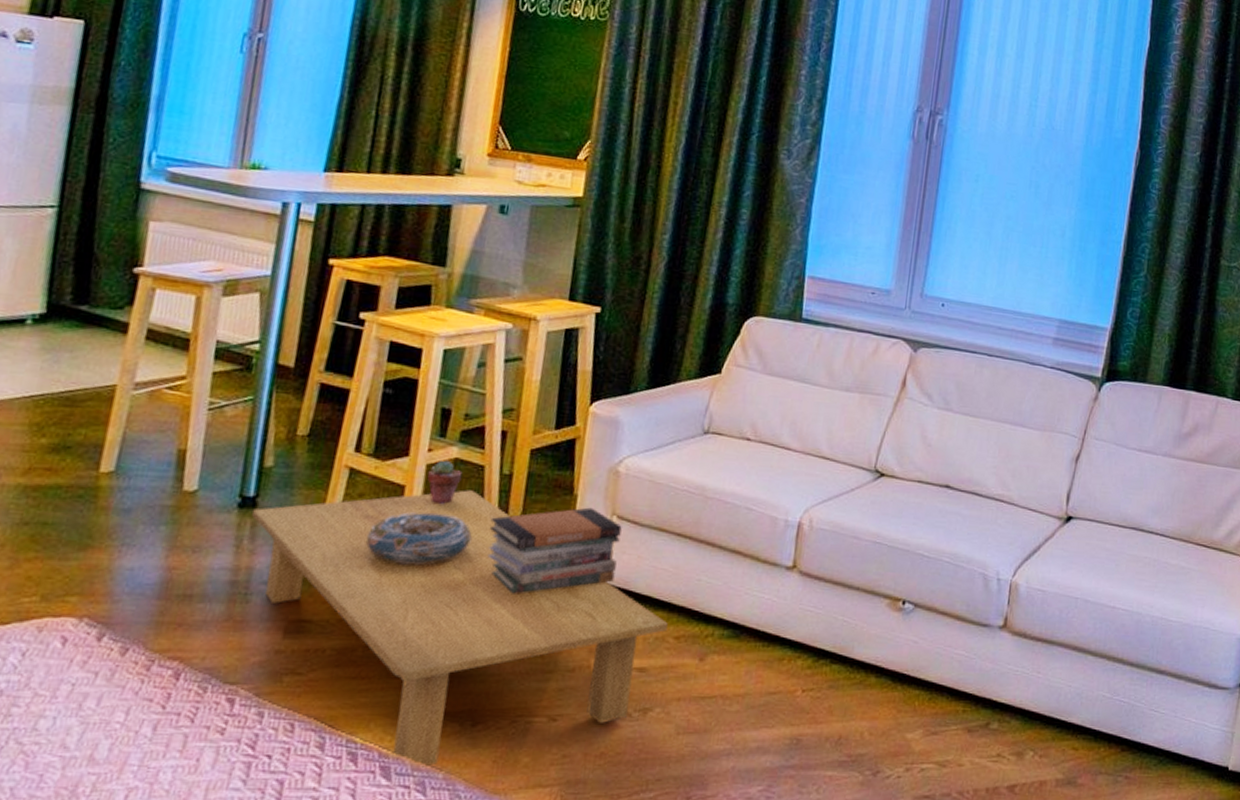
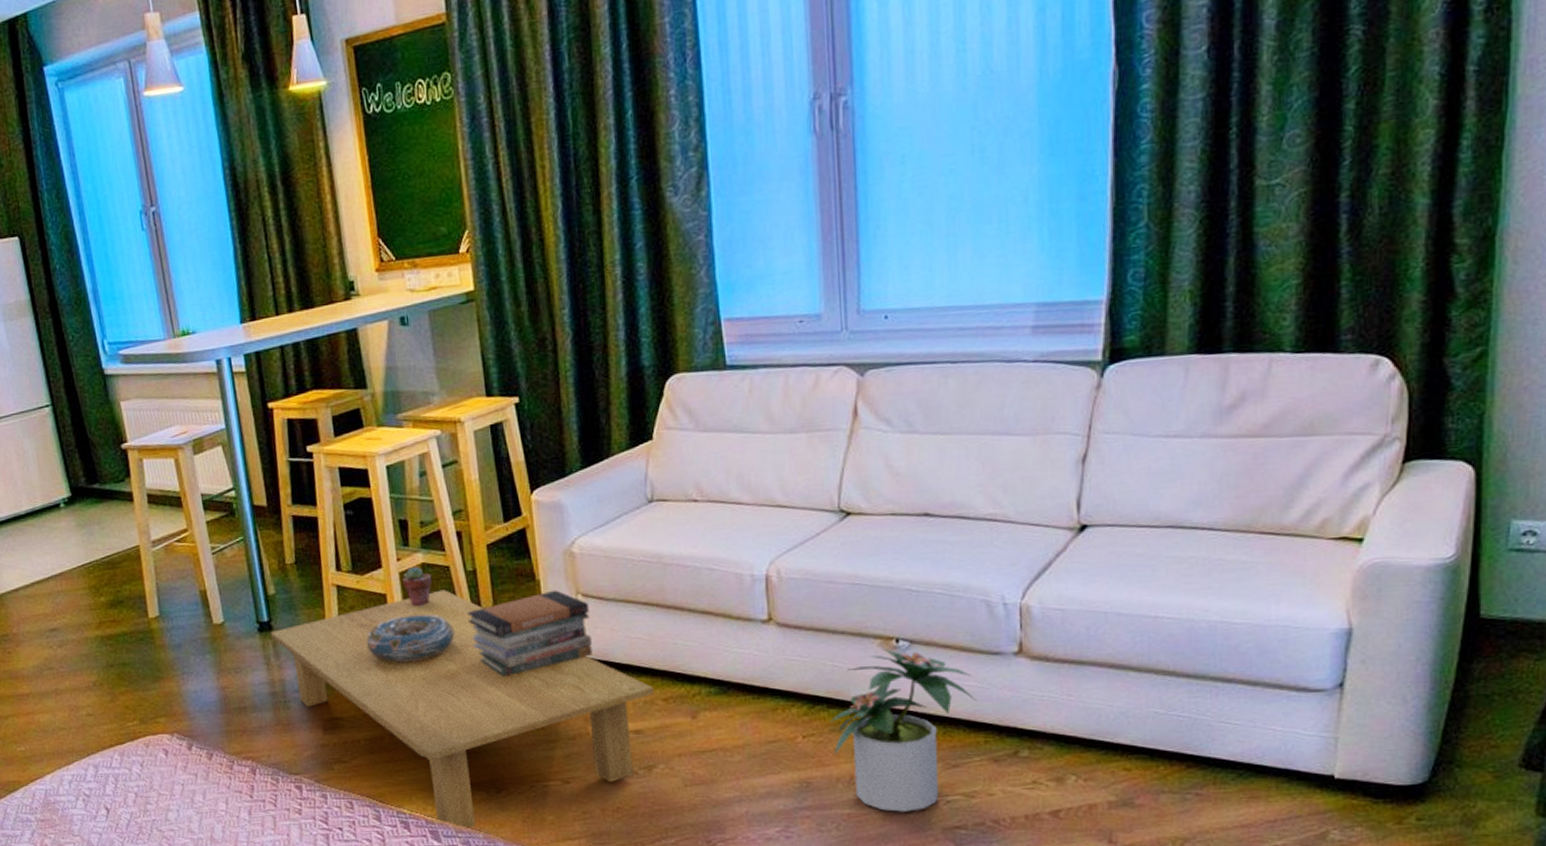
potted plant: none [828,608,963,778] -> present [831,648,978,812]

